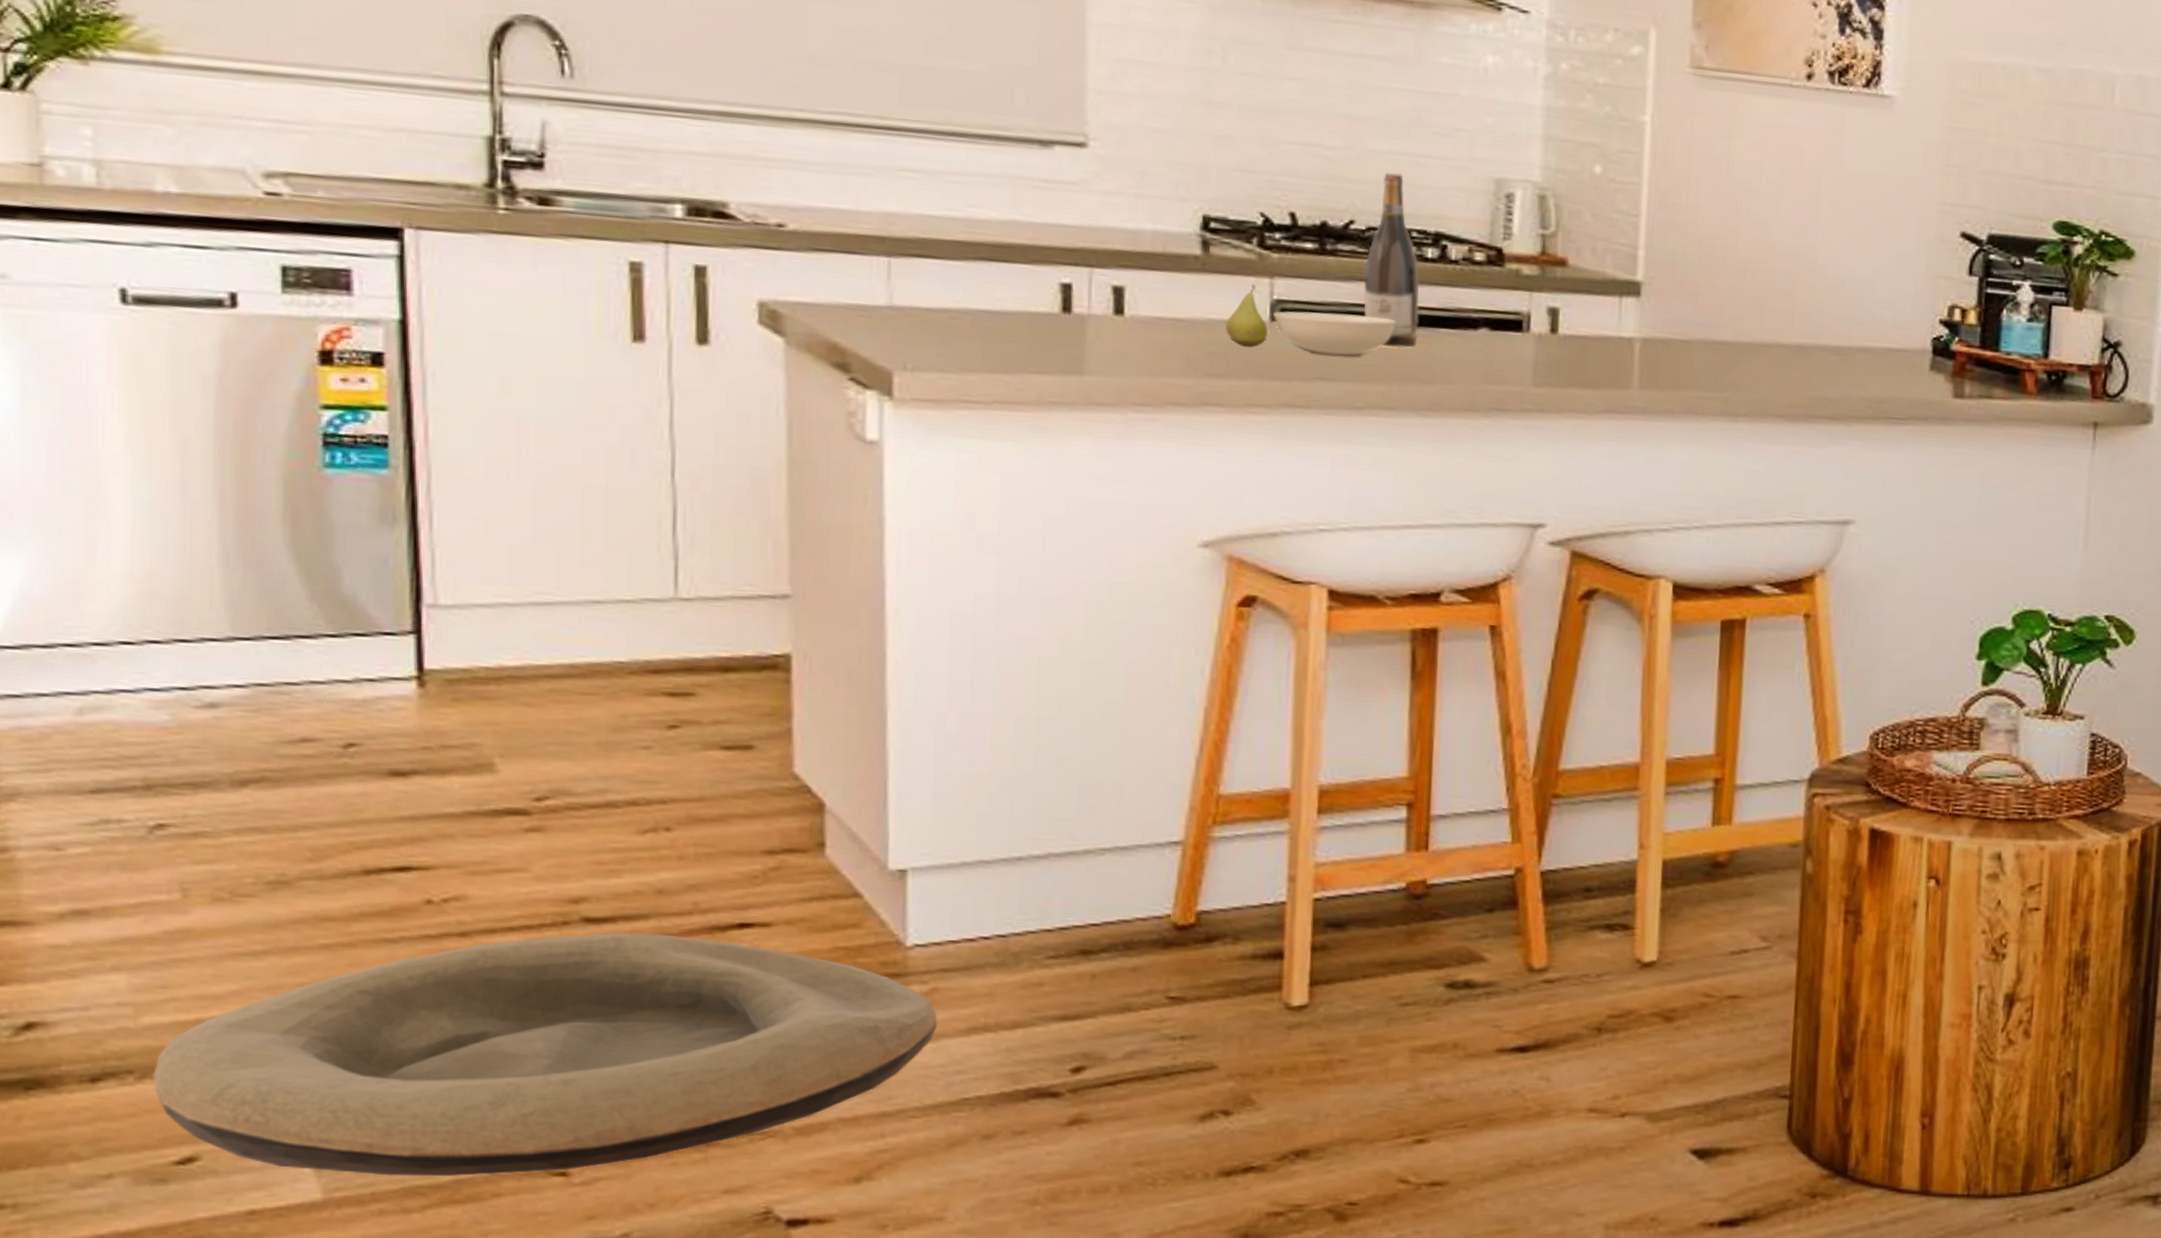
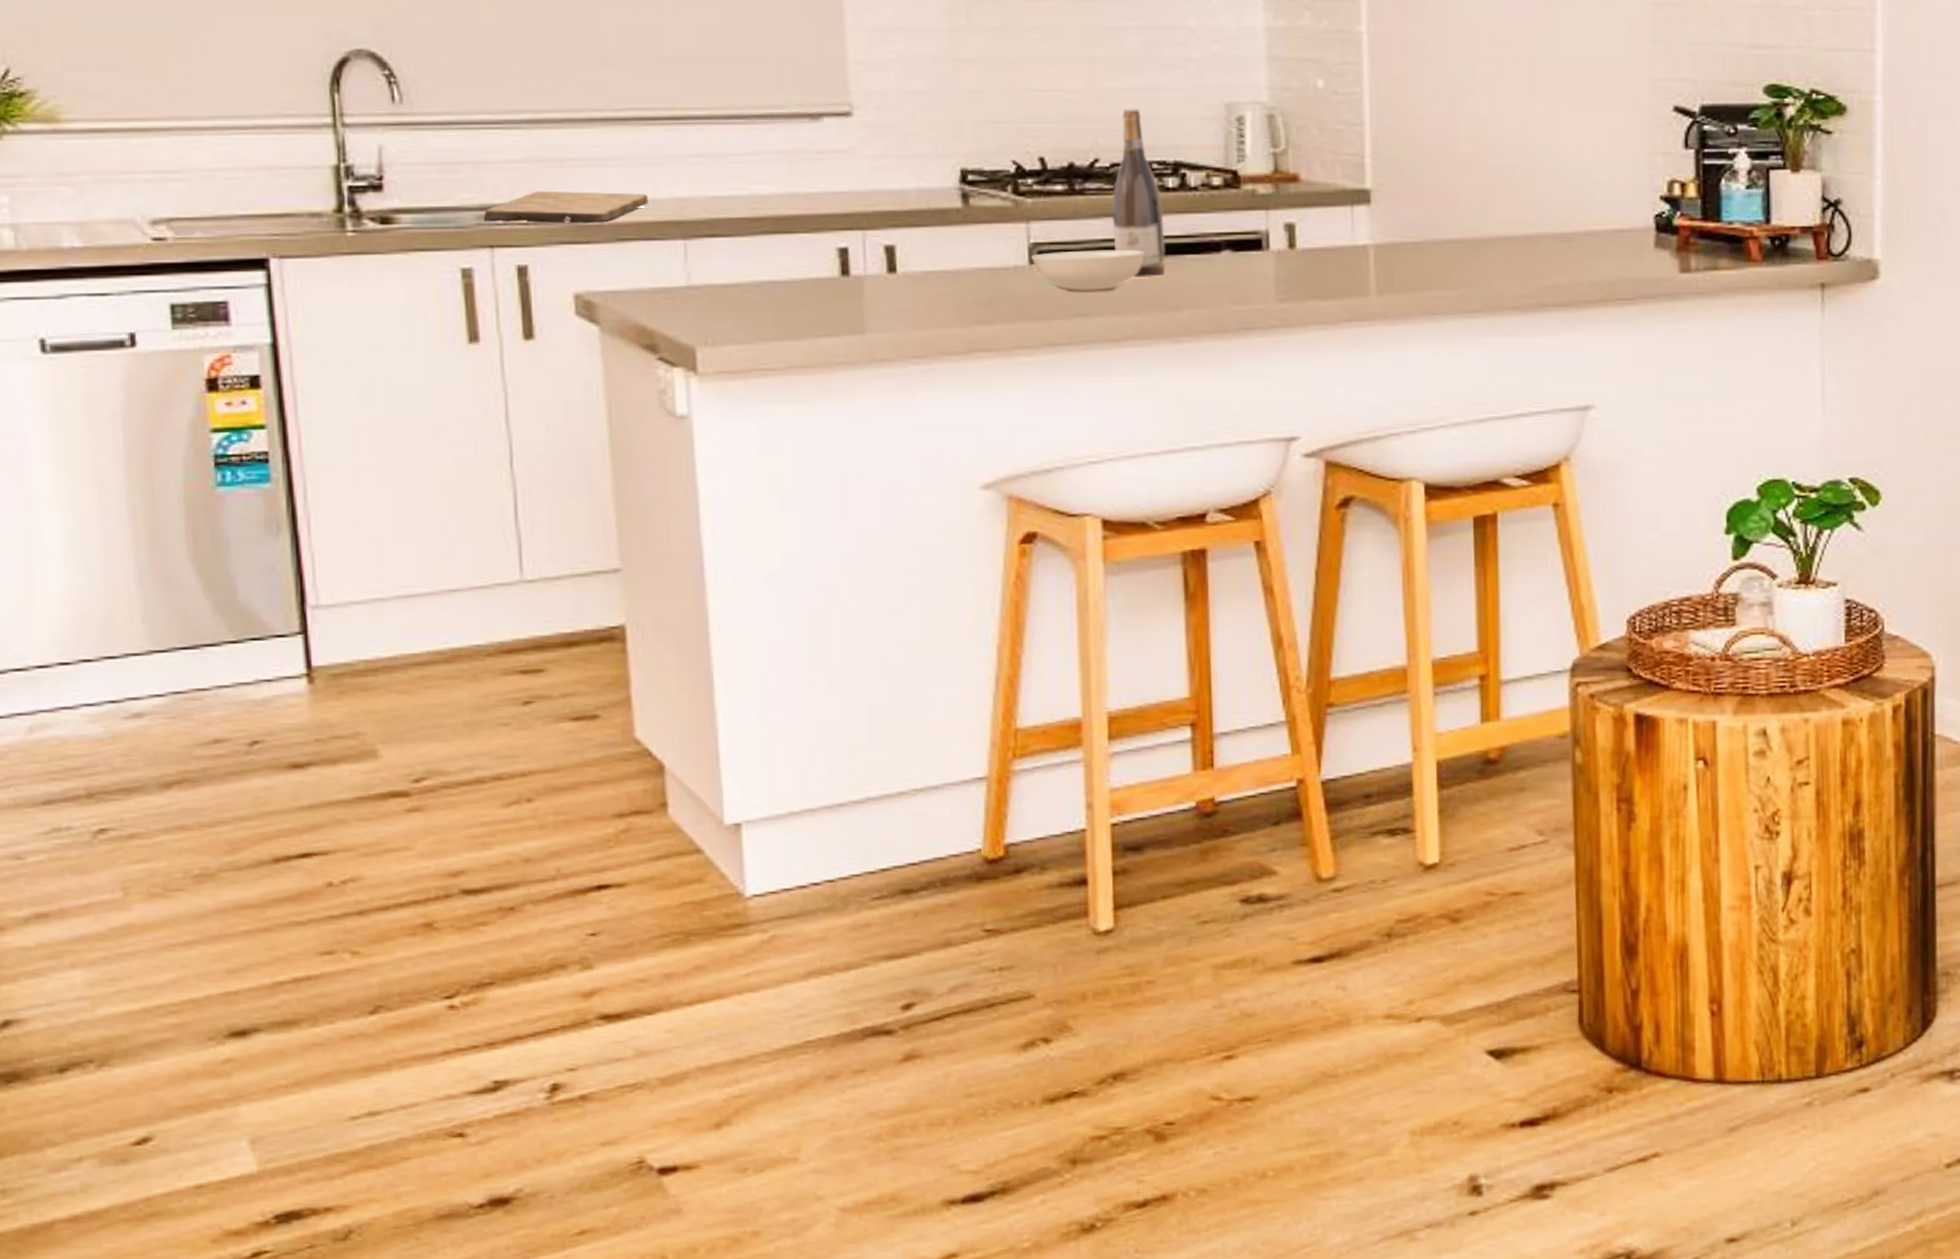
dog bed: present [153,933,937,1177] -> none [110,900,779,1146]
cutting board: none [659,188,851,230] -> present [483,191,648,224]
fruit: present [1225,284,1268,348] -> none [989,231,1028,292]

